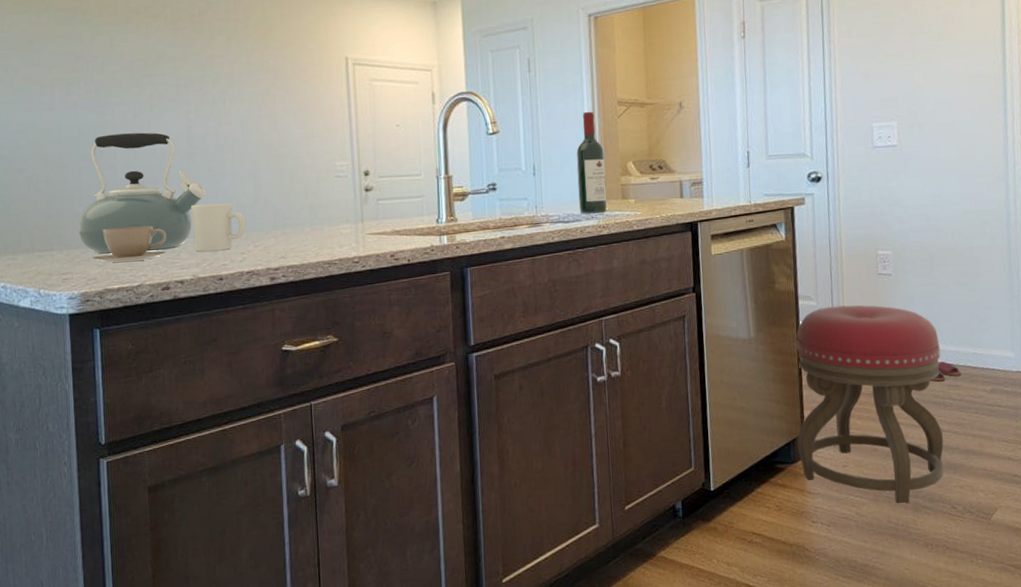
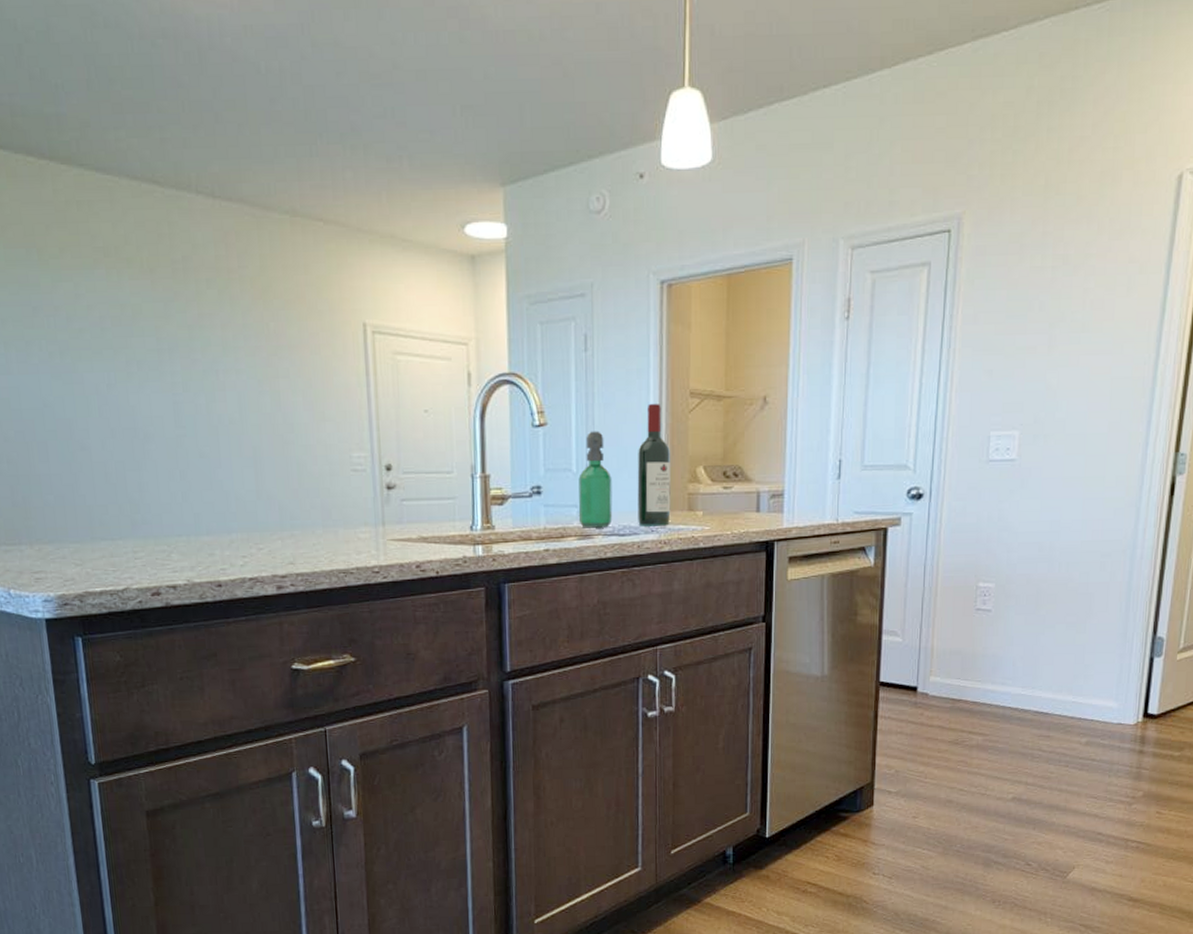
kettle: present [78,132,207,254] -> none [49,407,201,551]
teacup: present [92,225,167,263] -> none [68,520,155,562]
mug: present [190,203,247,253] -> none [180,496,248,554]
soap dispenser: none [527,136,558,218] -> present [578,431,613,528]
stool: present [796,305,944,503] -> none [866,643,1036,858]
slippers: present [931,361,961,382] -> none [1021,708,1056,731]

